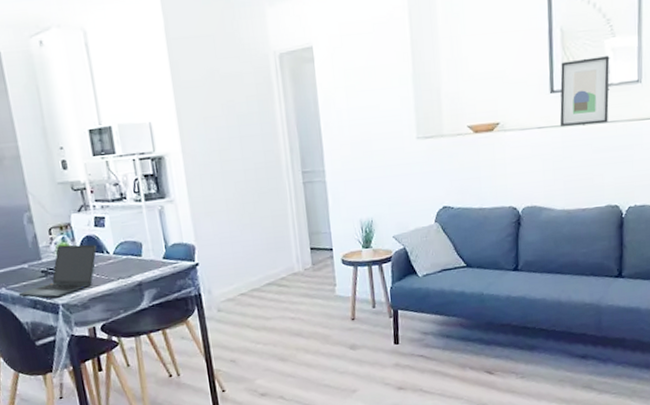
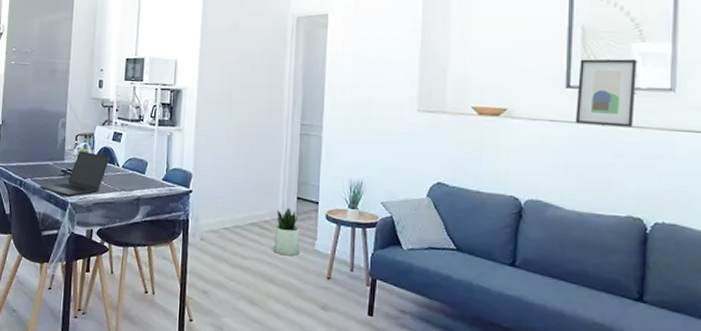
planter: none [292,260,323,308] -> present [271,207,301,256]

